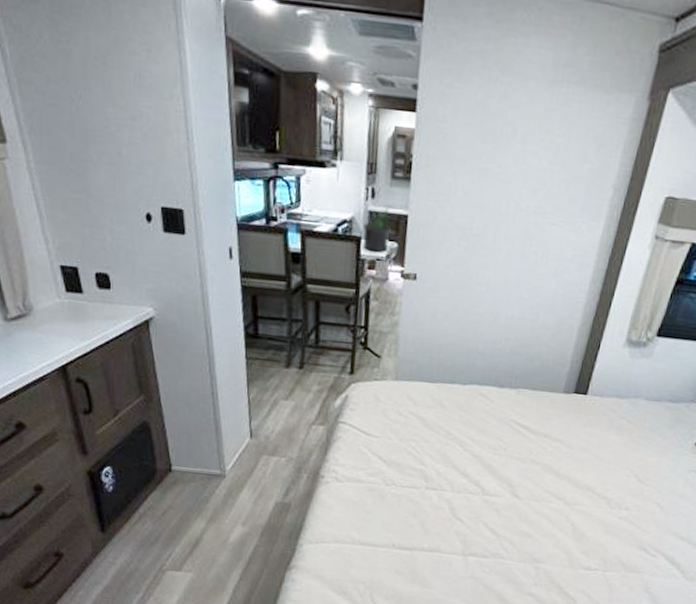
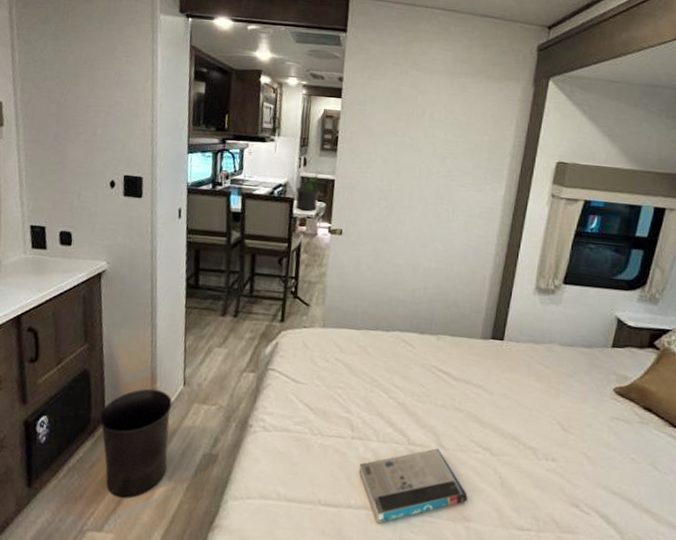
waste bin: none [165,440,240,542] -> present [99,388,173,498]
book: none [432,498,539,564] -> present [358,448,468,524]

